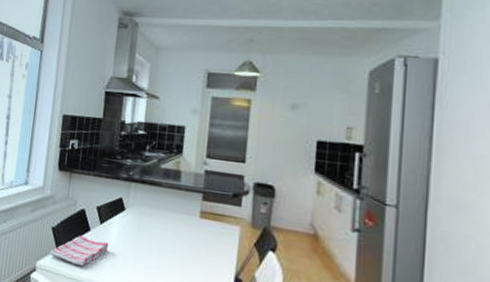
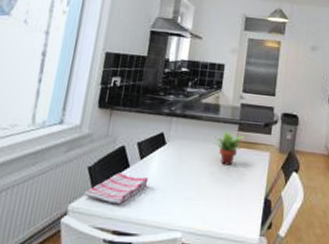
succulent plant: none [176,199,210,238] -> present [214,130,245,166]

